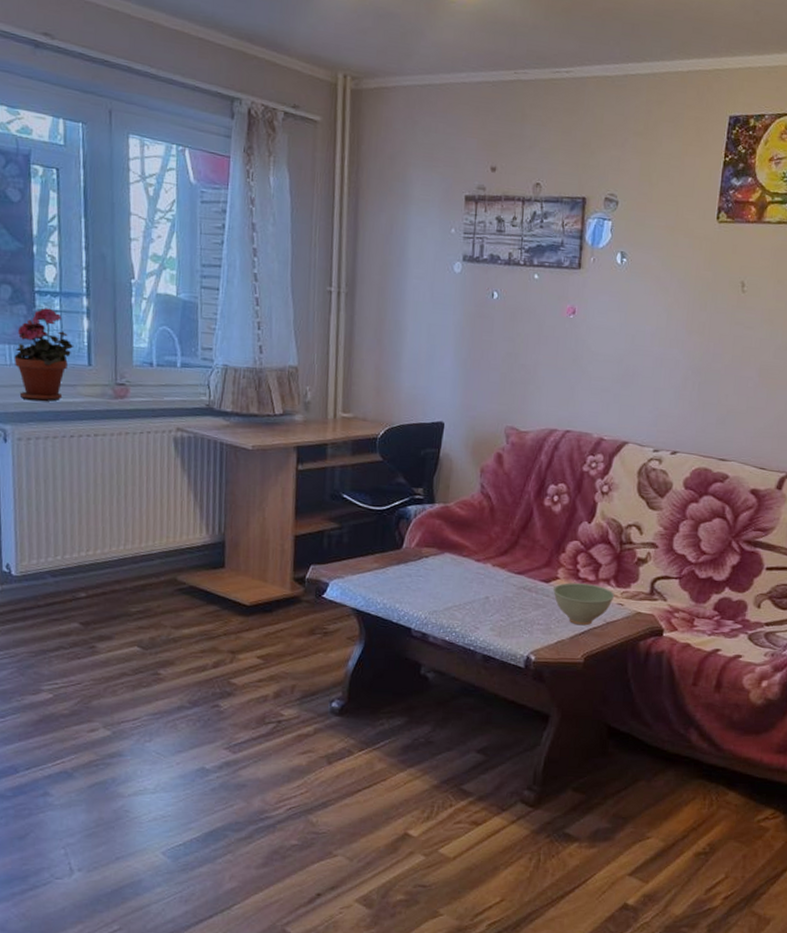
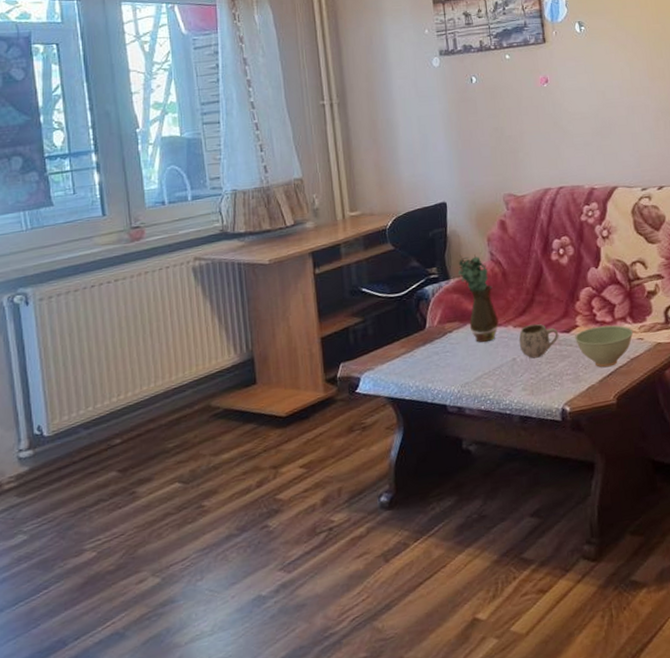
potted plant: present [14,308,74,402] -> none [29,170,87,261]
vase: none [445,480,478,574] -> present [458,254,499,342]
mug: none [494,566,538,601] -> present [518,323,559,359]

